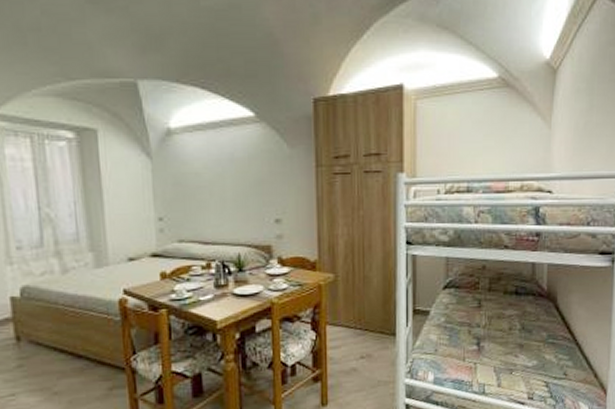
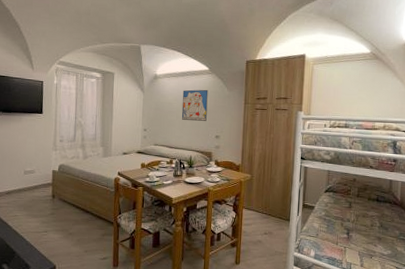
wall art: none [216,147,259,198] -> present [181,89,208,121]

